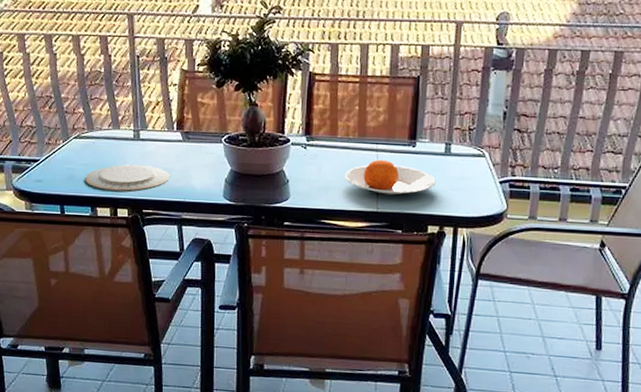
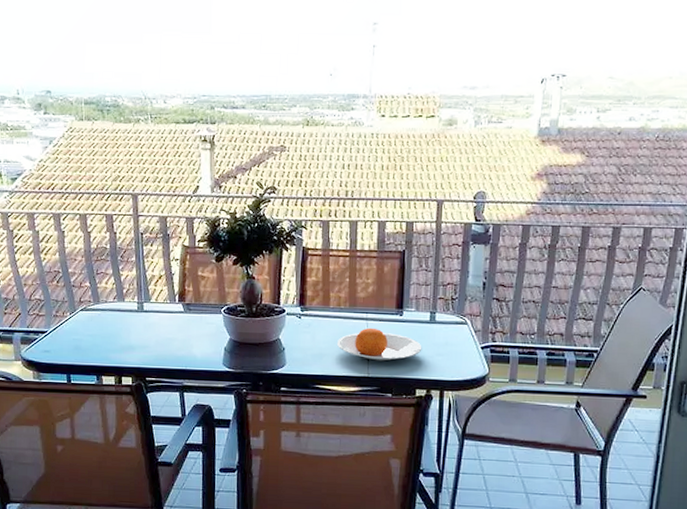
plate: present [85,164,170,191] -> none [91,335,172,360]

